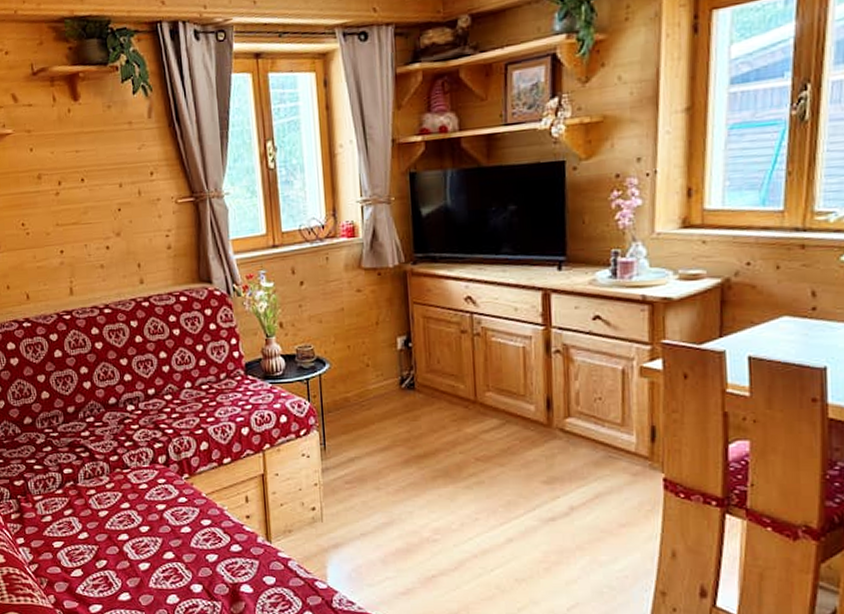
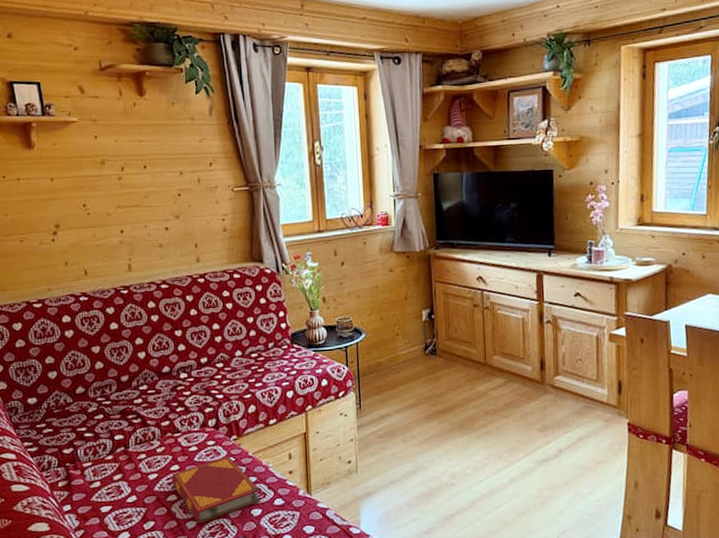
hardback book: none [122,496,216,566] -> present [171,456,261,524]

